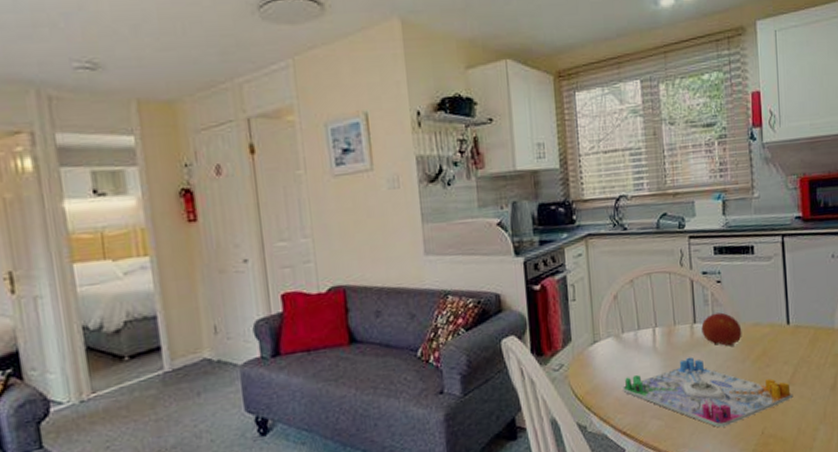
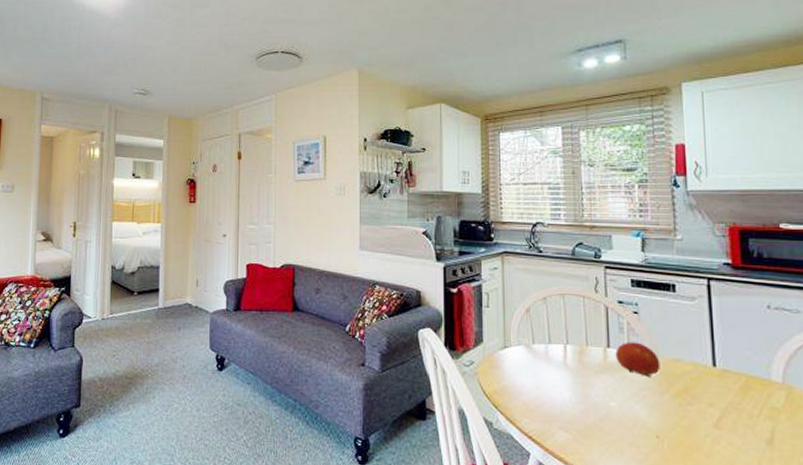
board game: present [623,357,793,428] -> none [531,378,720,455]

